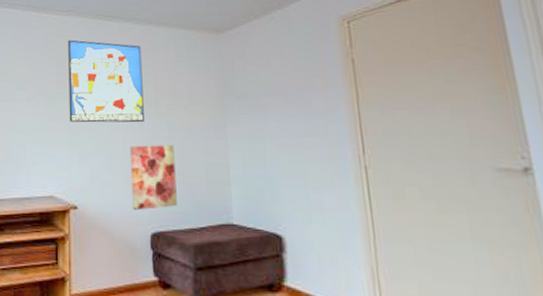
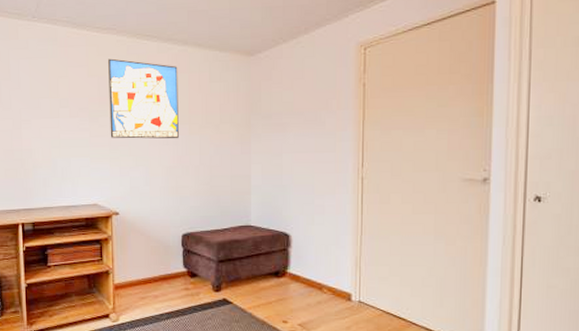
wall art: present [130,145,177,210] -> none [165,159,205,215]

